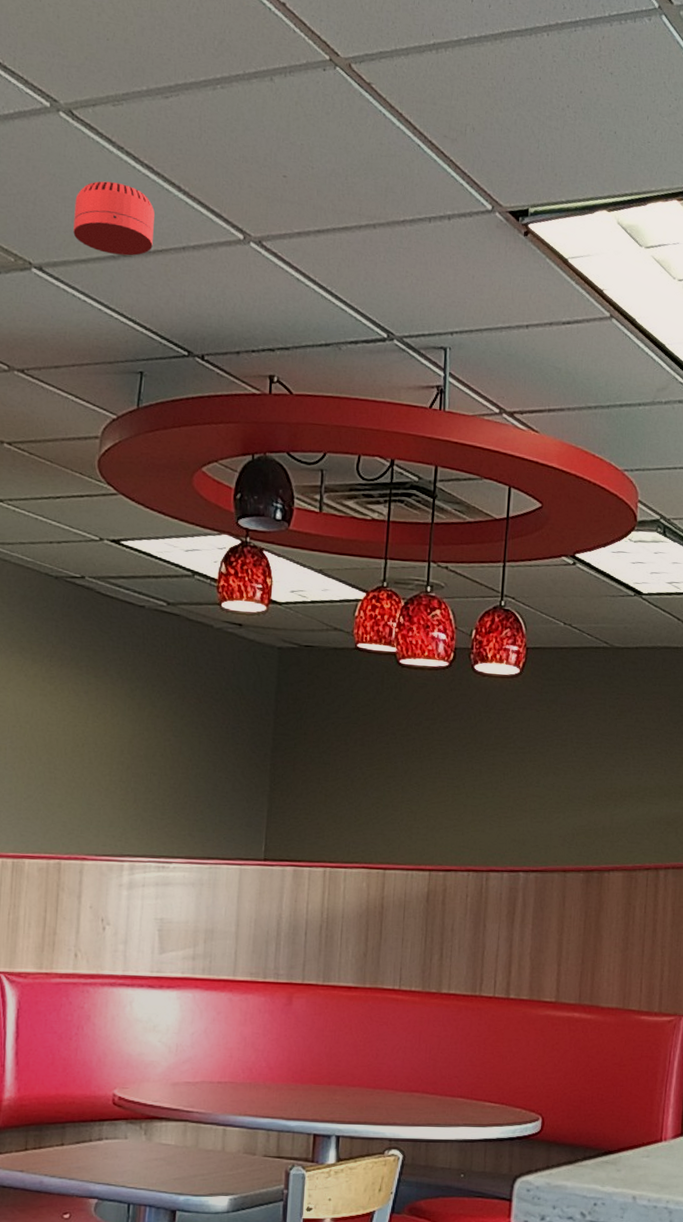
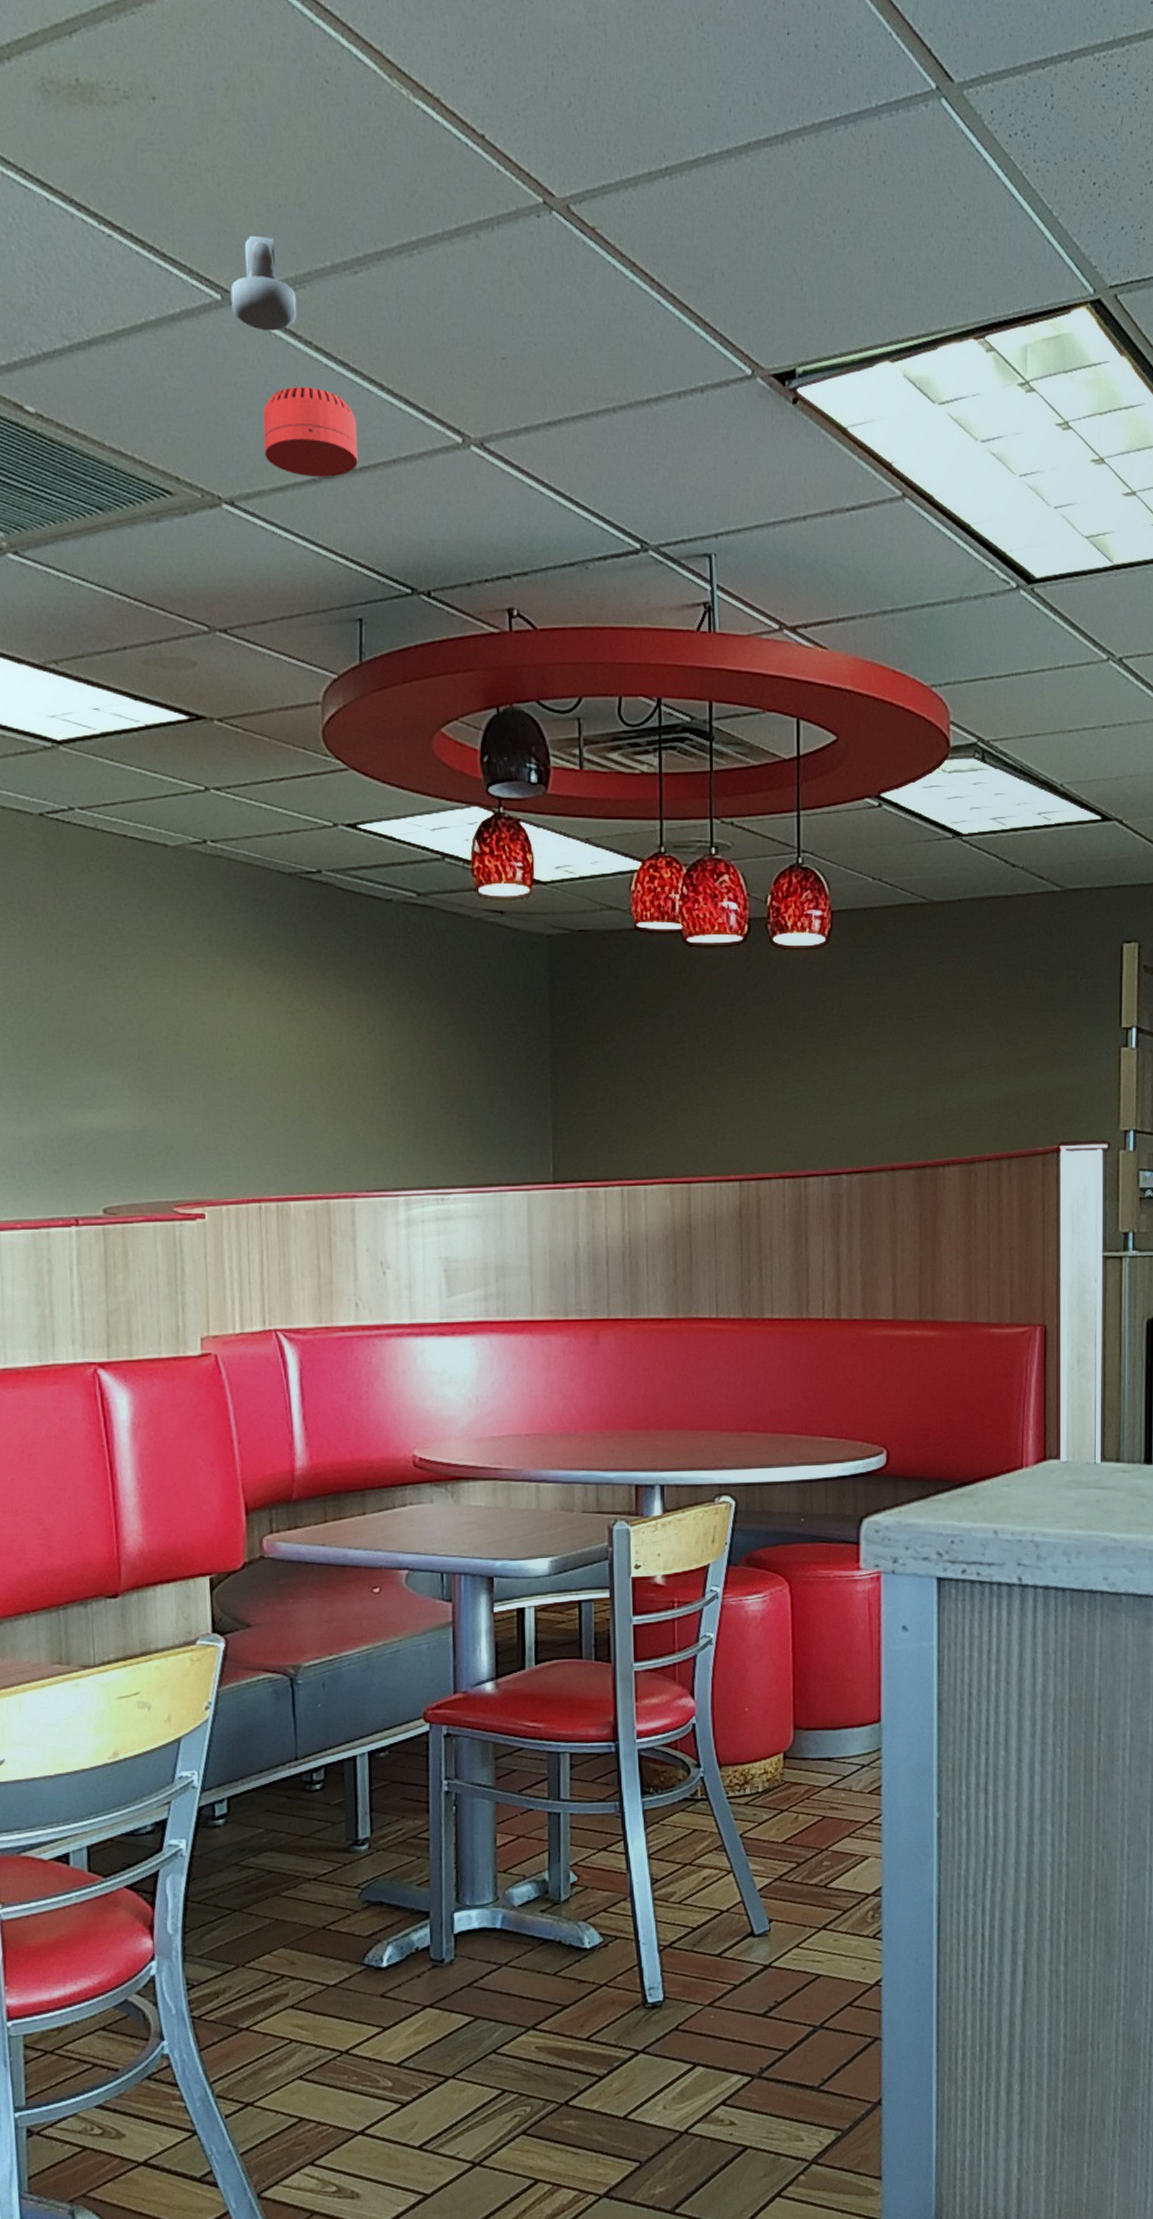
security camera: none [58,59,115,136] -> present [230,235,298,331]

